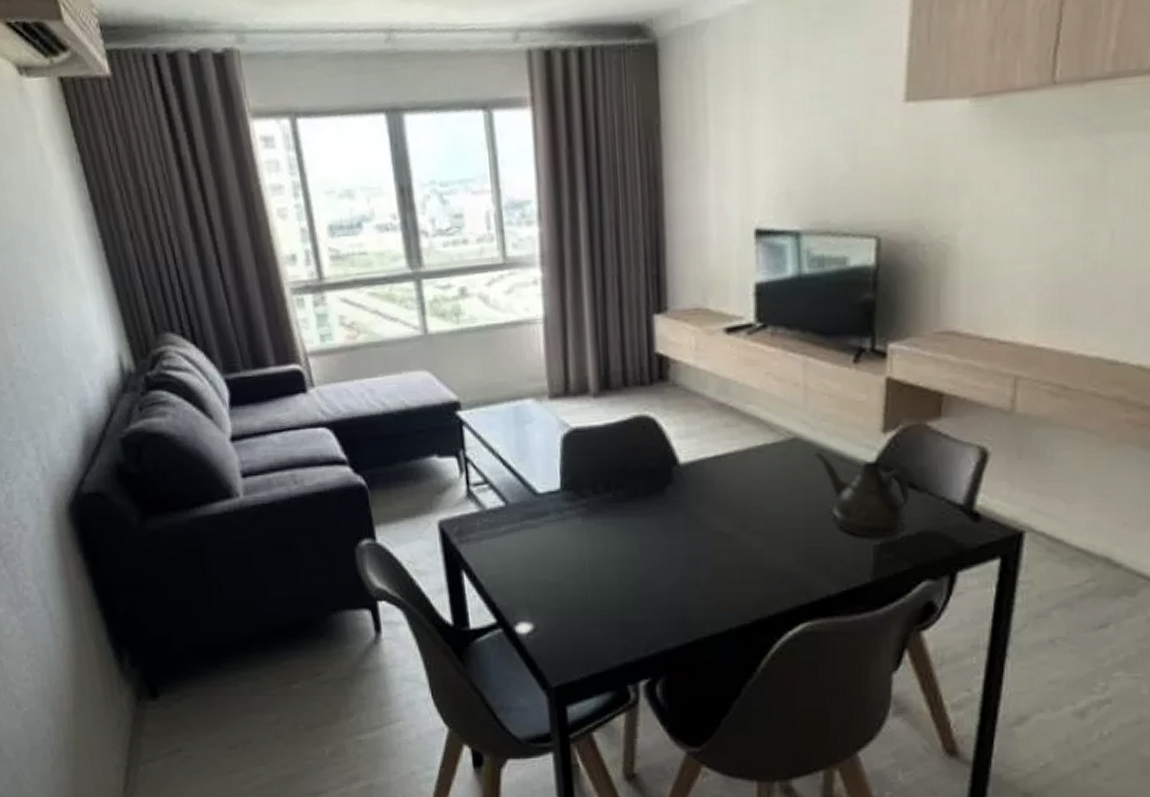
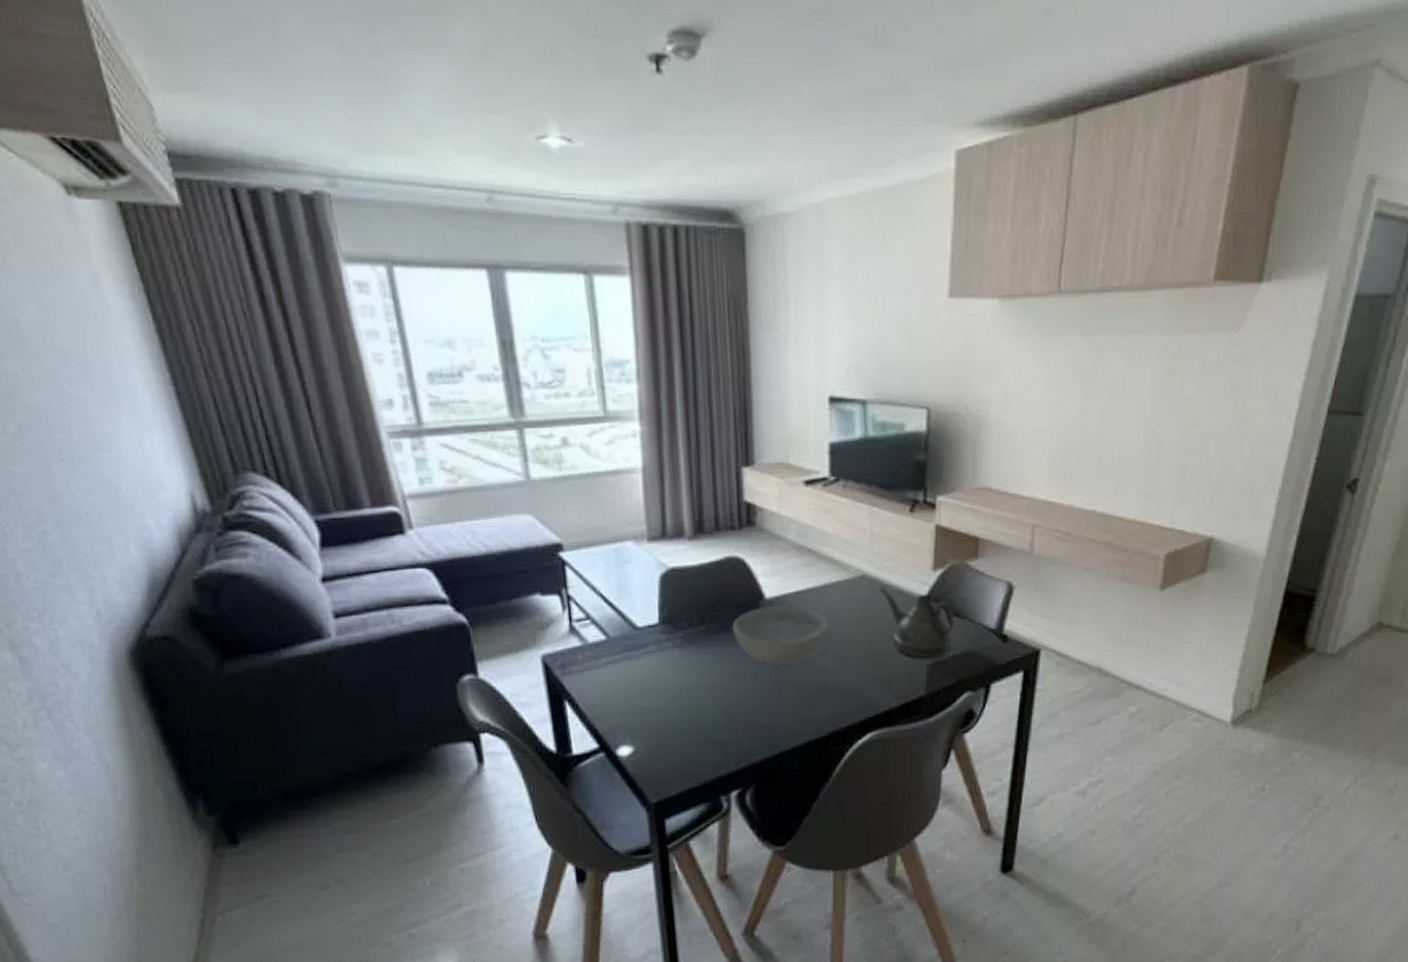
bowl: none [641,472,755,541] -> present [732,606,830,666]

